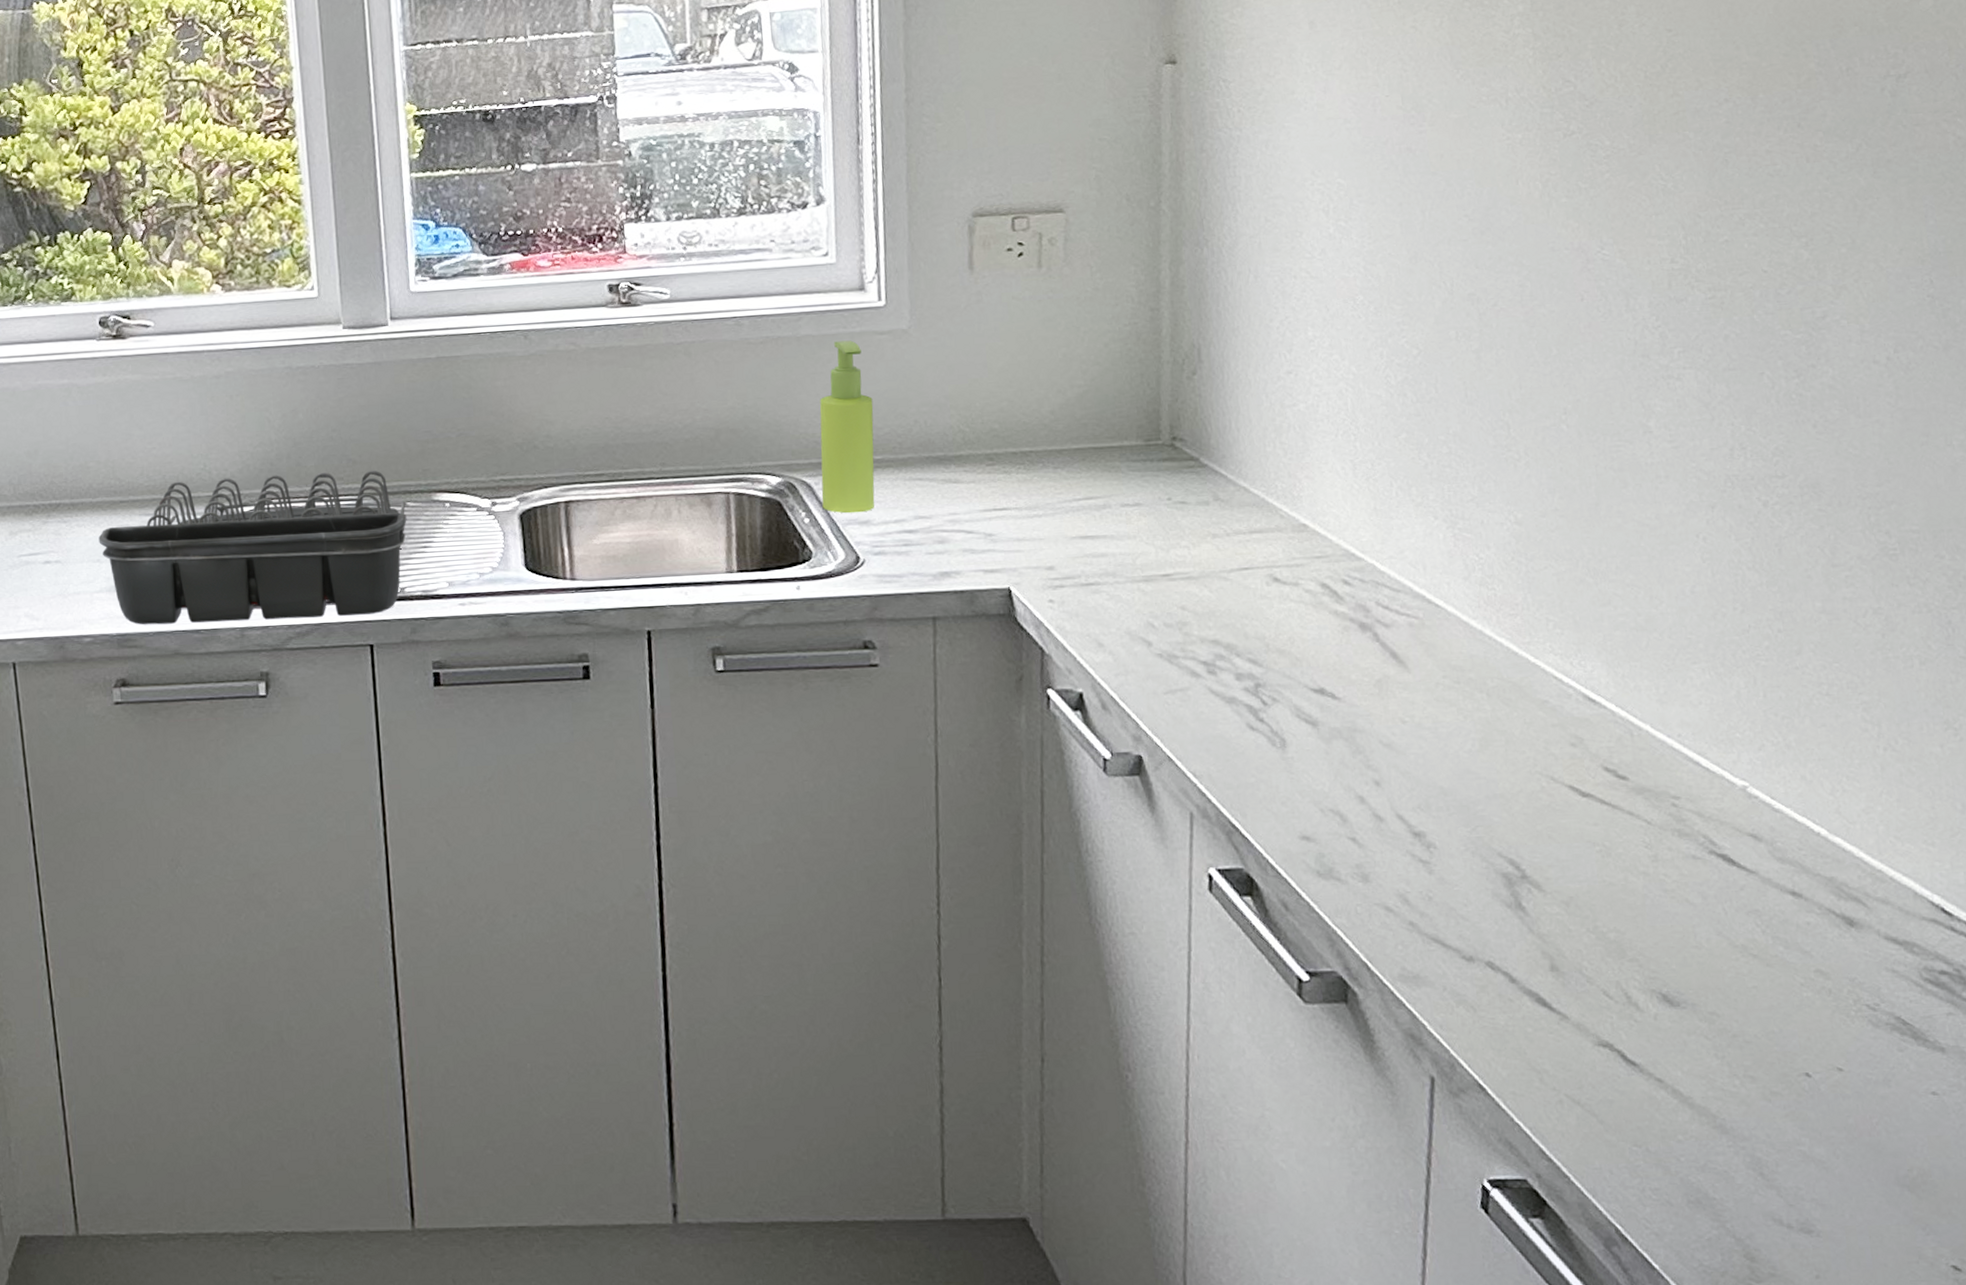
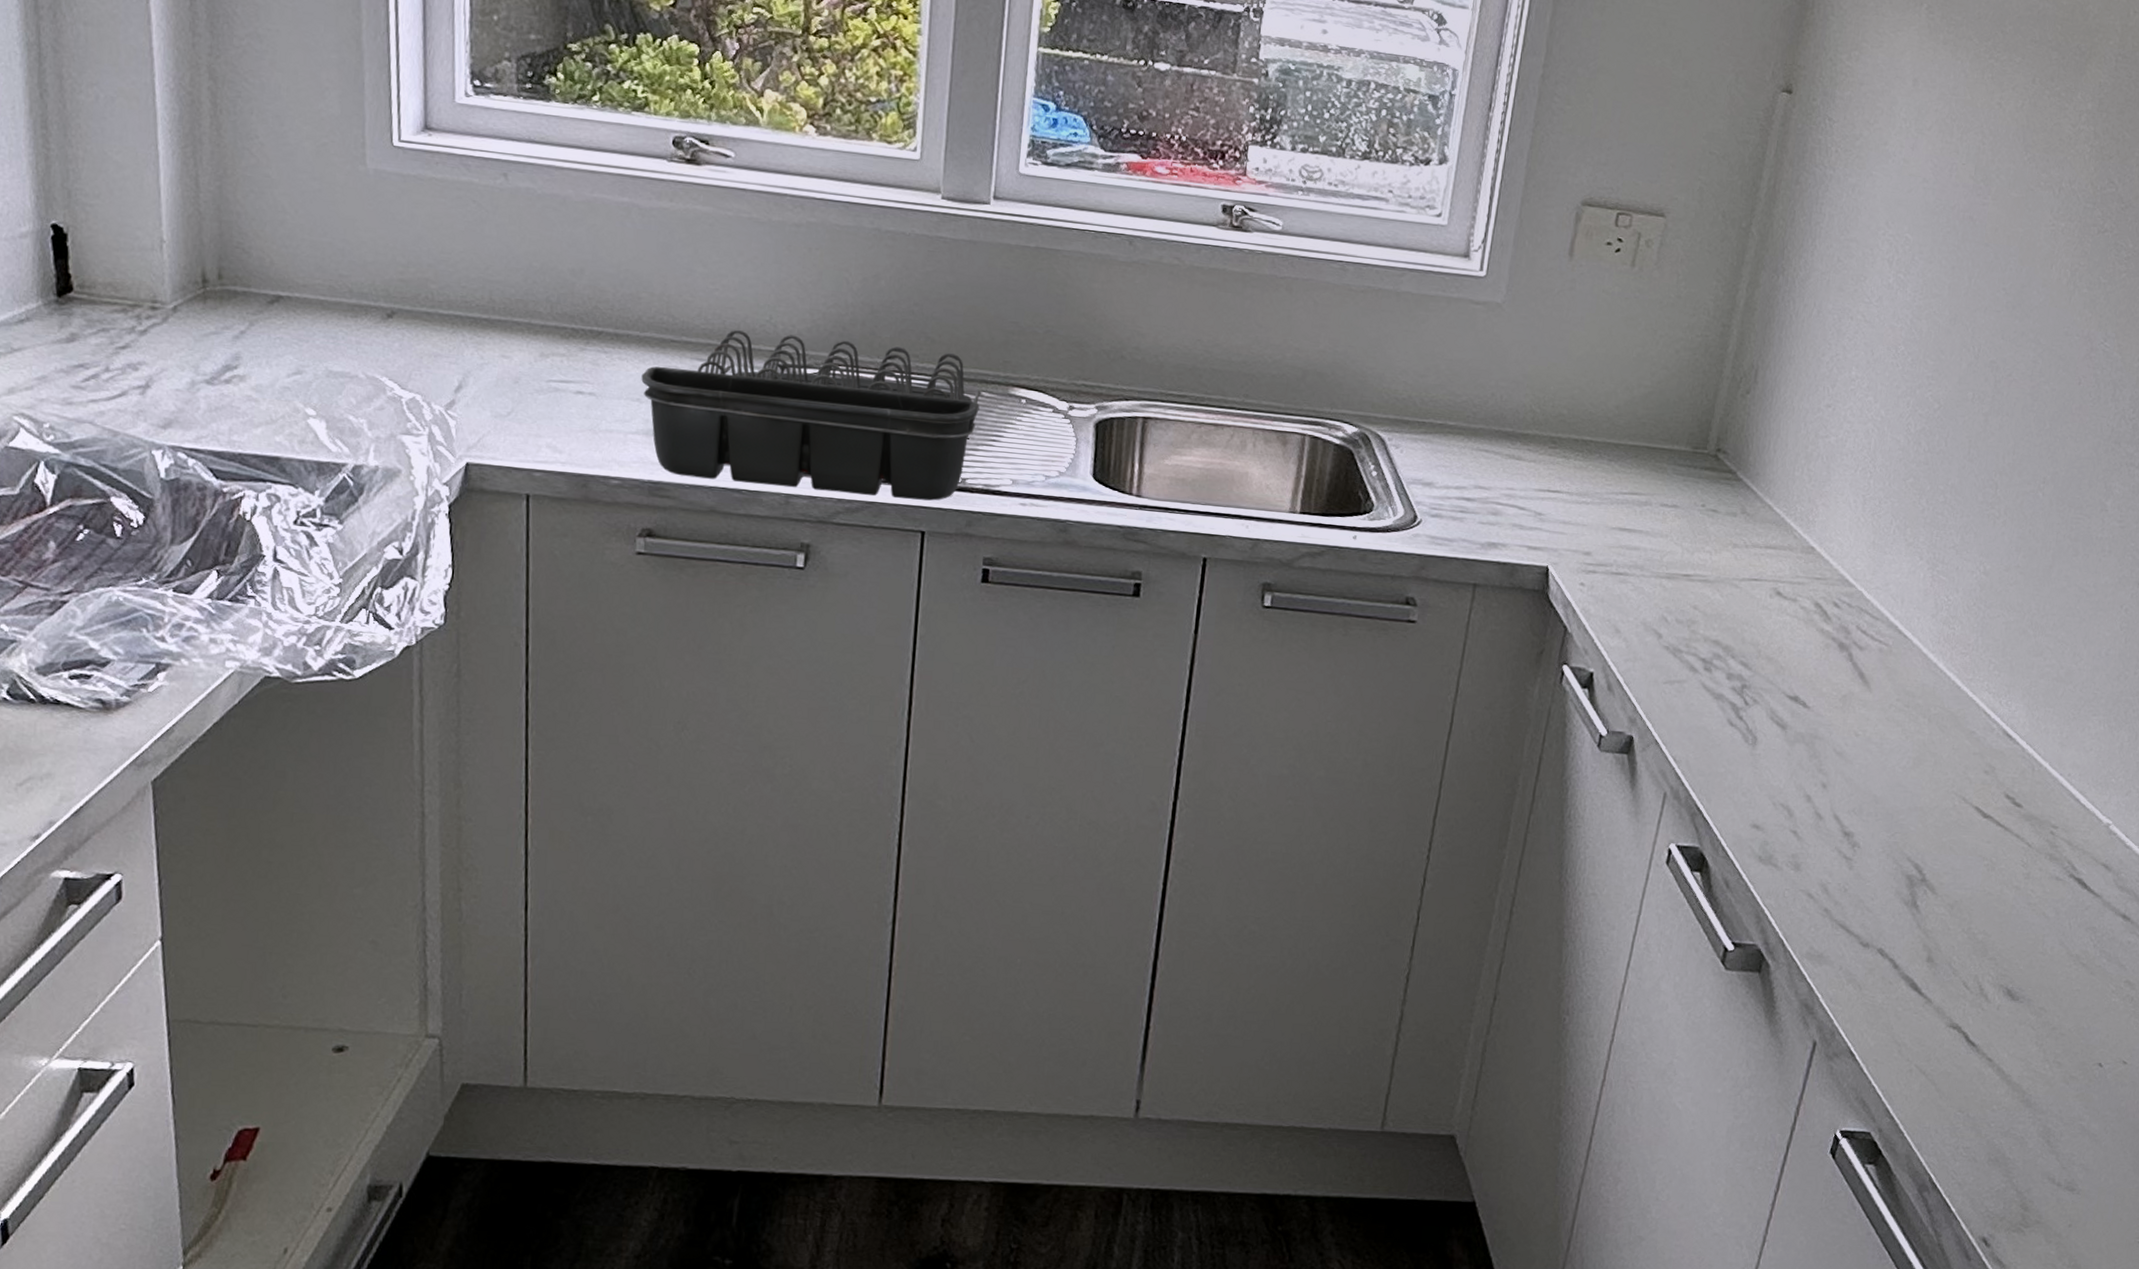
soap dispenser: present [819,340,875,514] -> none [1391,303,1457,475]

